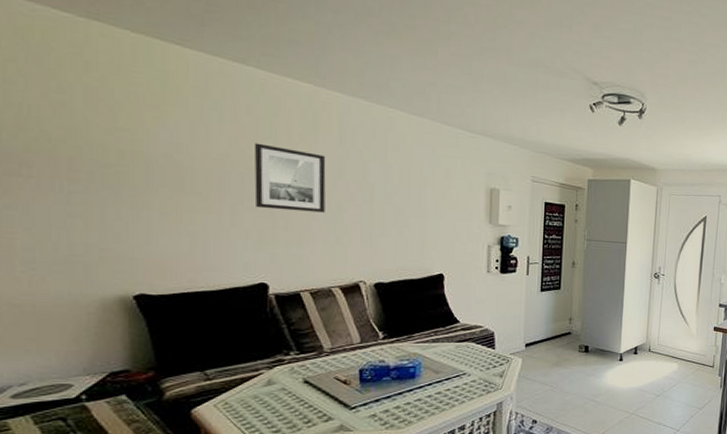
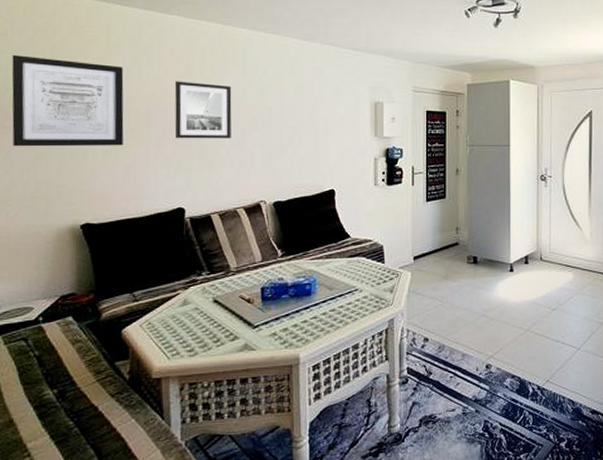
wall art: none [27,87,188,211] -> present [11,54,124,147]

